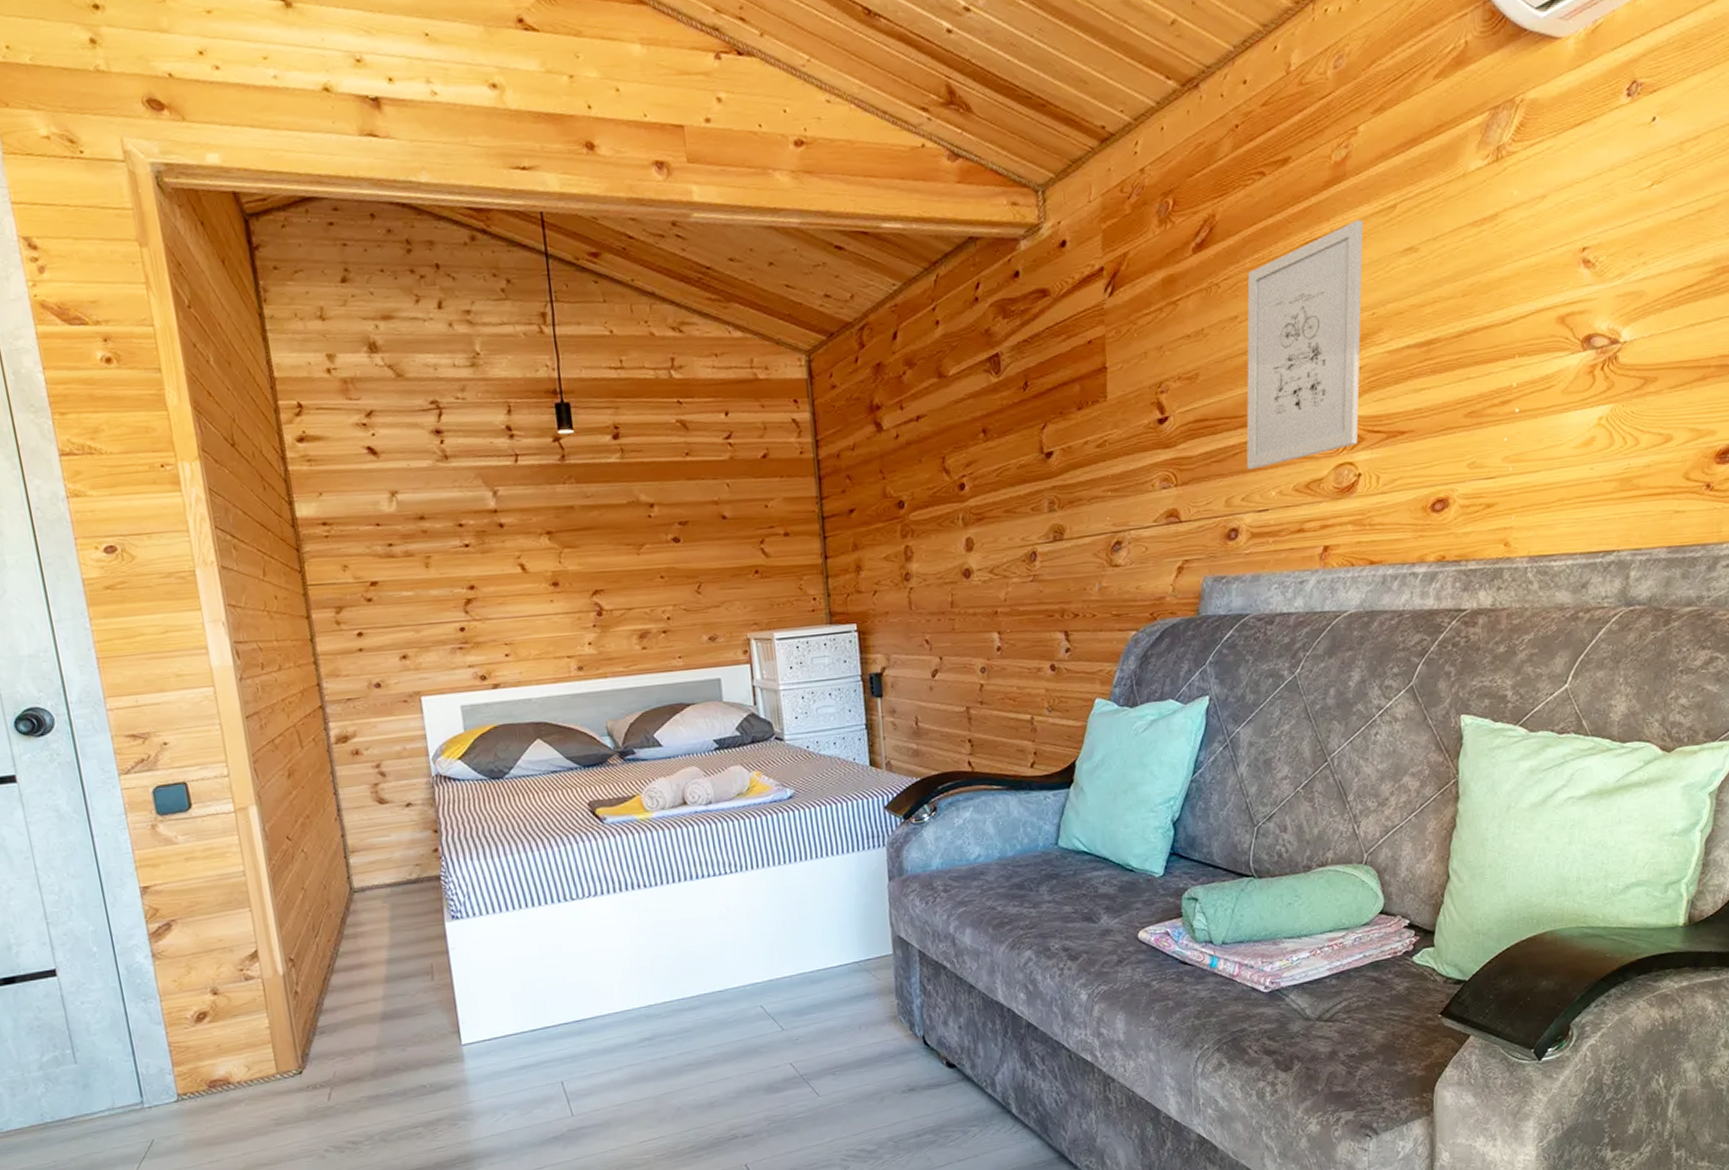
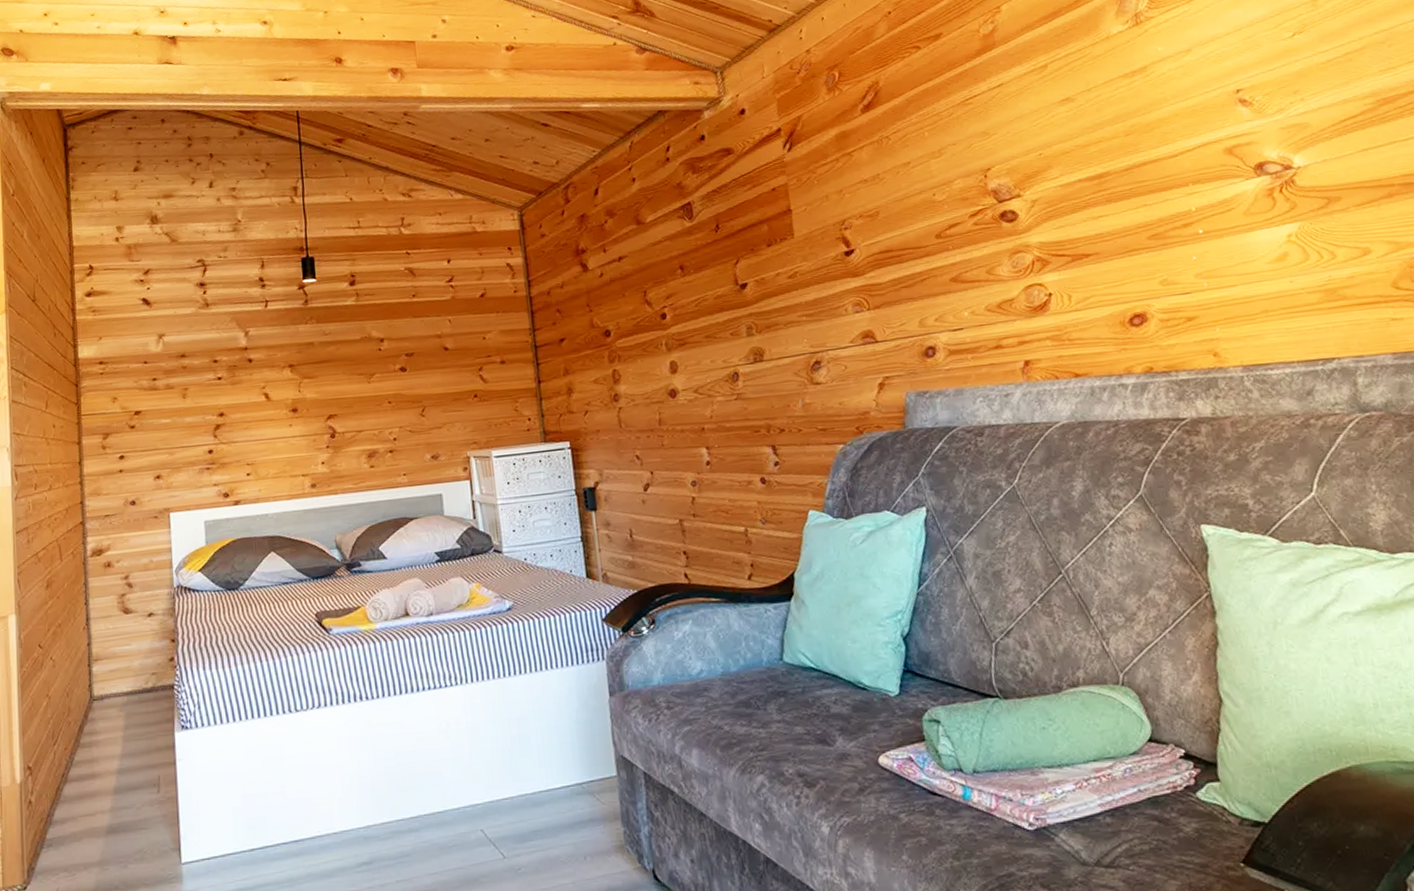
wall art: present [1246,219,1364,470] -> none [915,78,1044,294]

